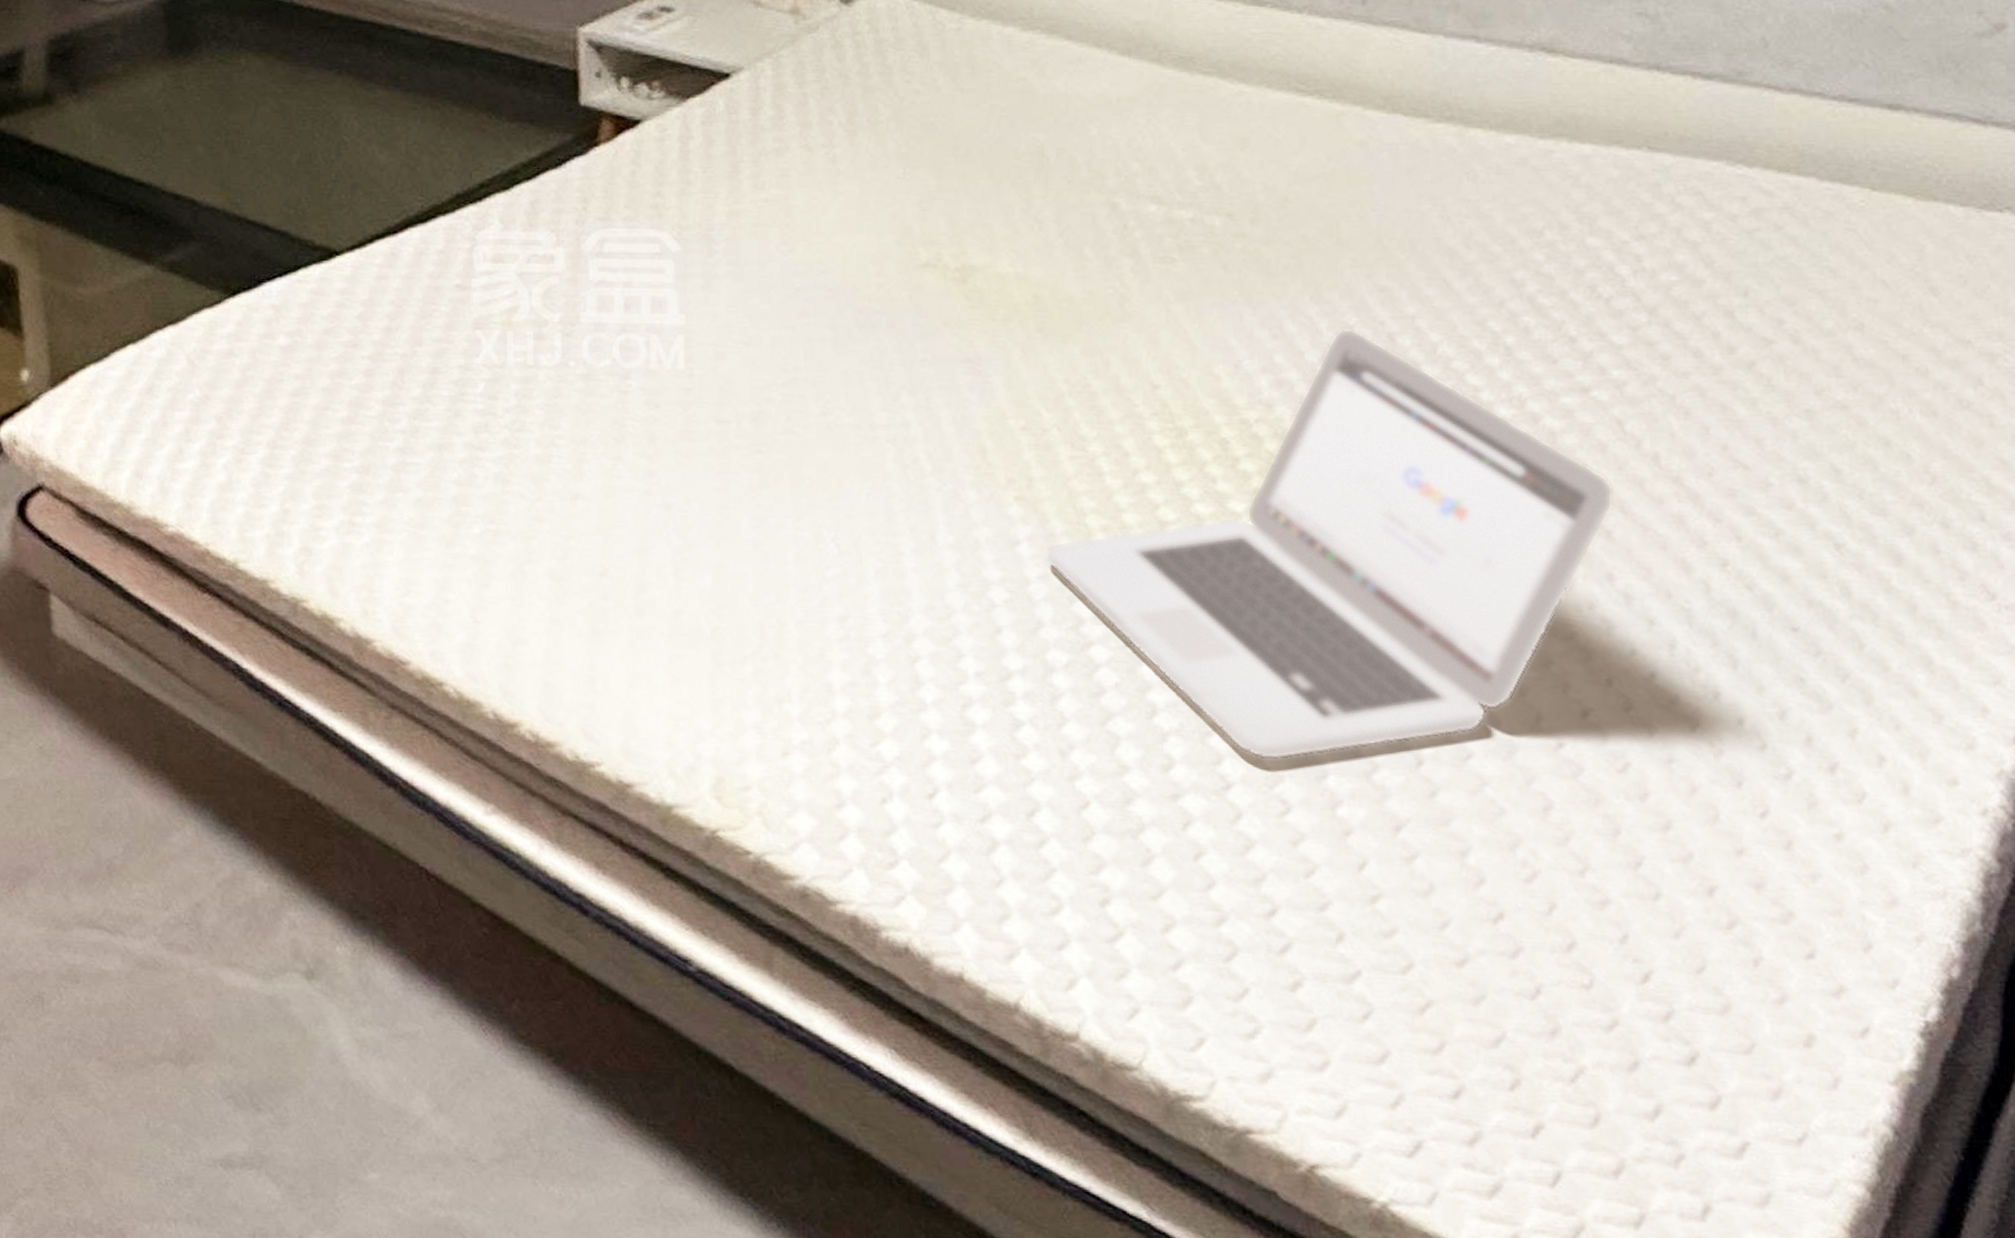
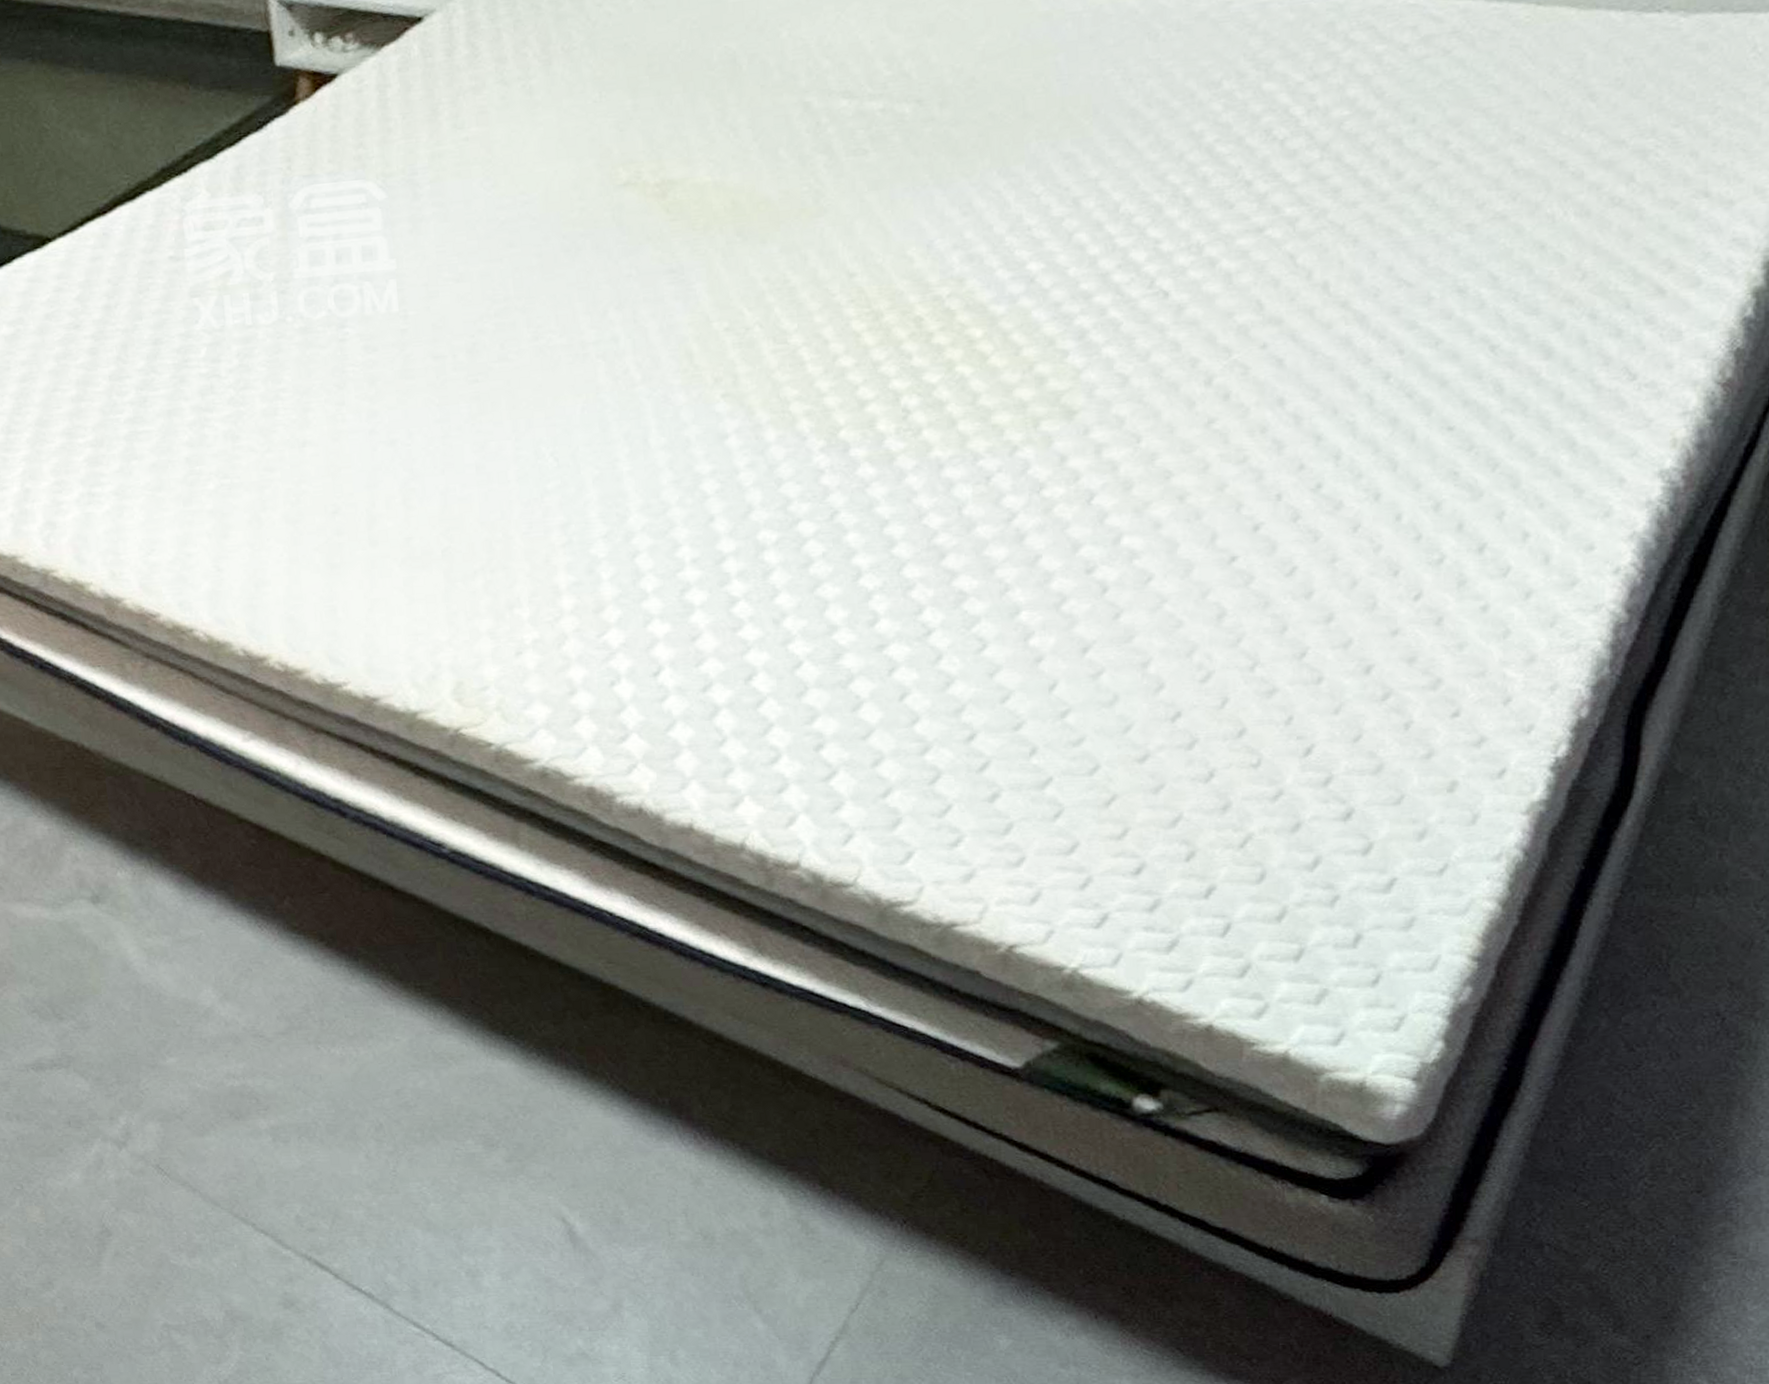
laptop: present [1044,328,1613,760] -> none [752,197,1285,605]

